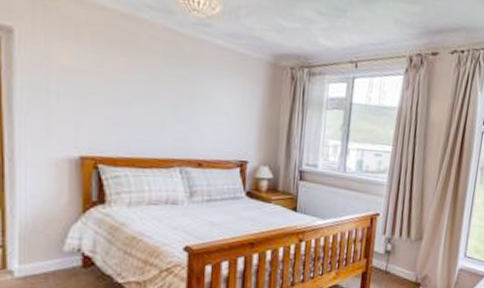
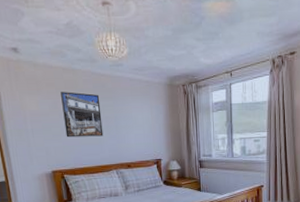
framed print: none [111,46,171,118] -> present [60,92,104,138]

